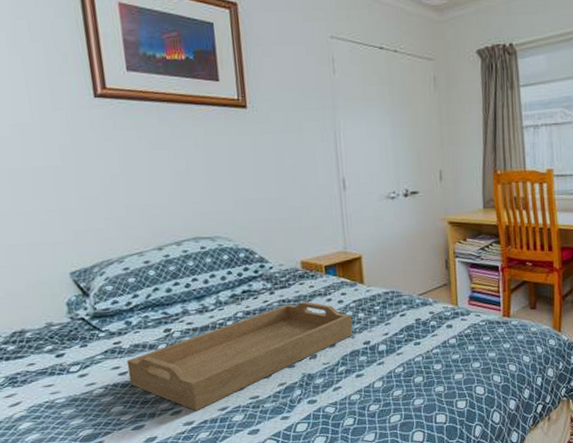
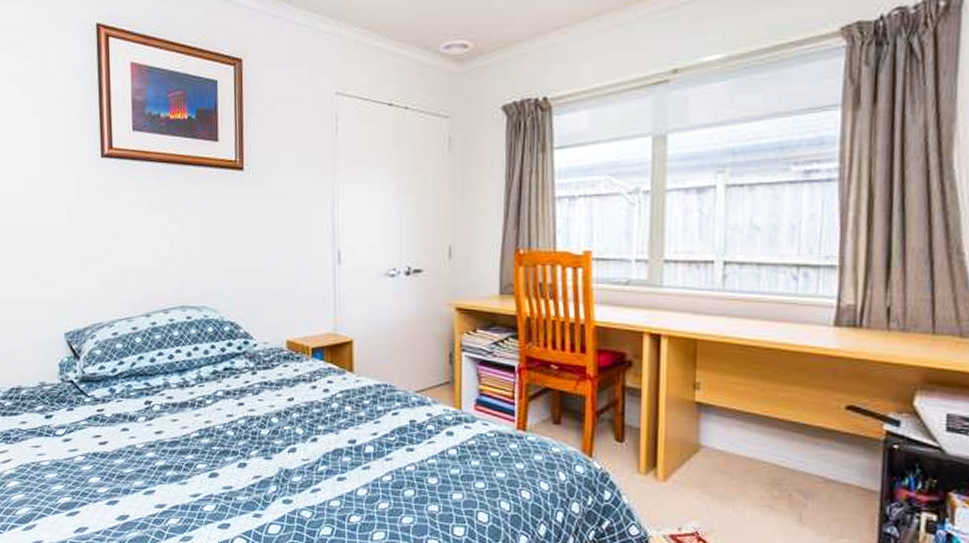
serving tray: present [126,301,353,411] -> none [107,386,337,494]

